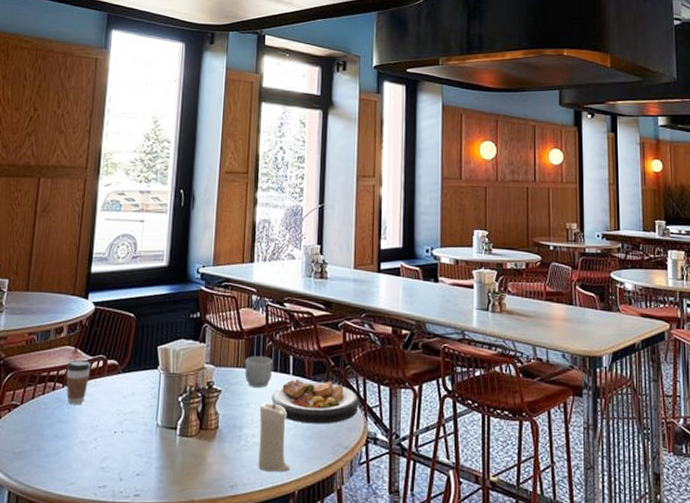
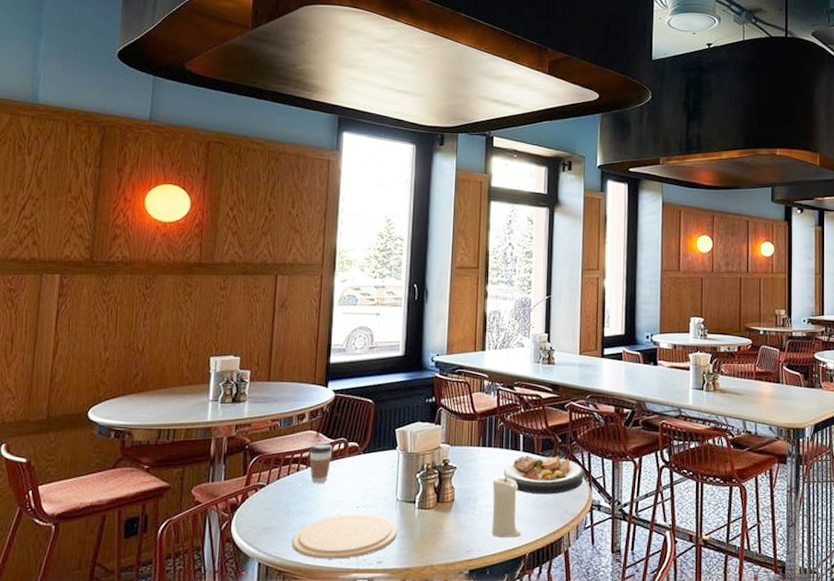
plate: none [44,440,157,491] -> present [292,514,397,559]
mug: present [244,356,273,388] -> none [478,435,505,463]

